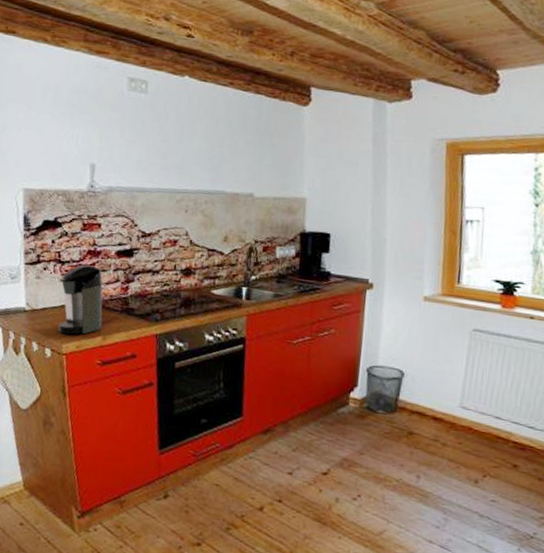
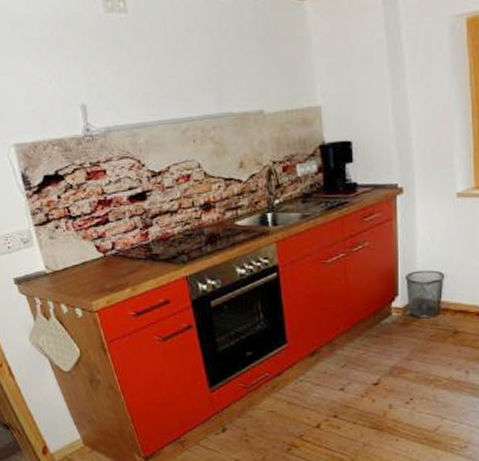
coffee maker: present [58,265,103,335] -> none [74,216,129,291]

